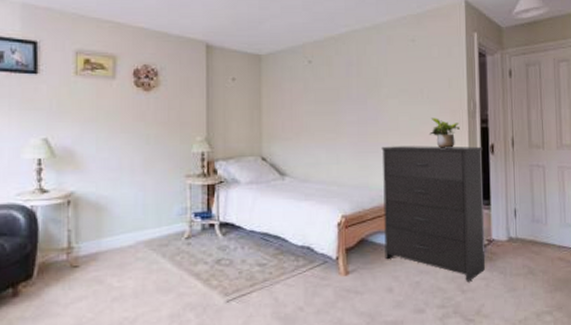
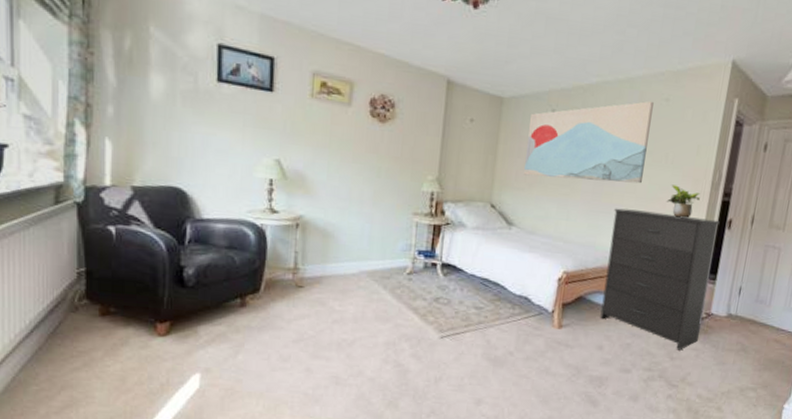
wall art: none [289,43,403,125] -> present [524,101,654,184]

